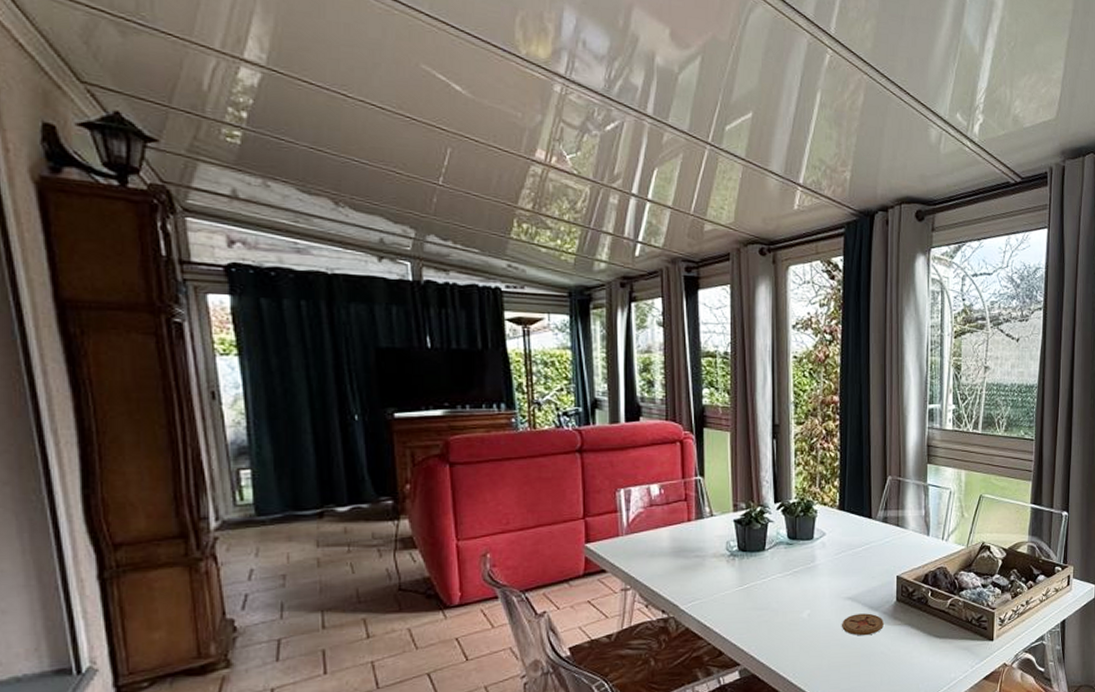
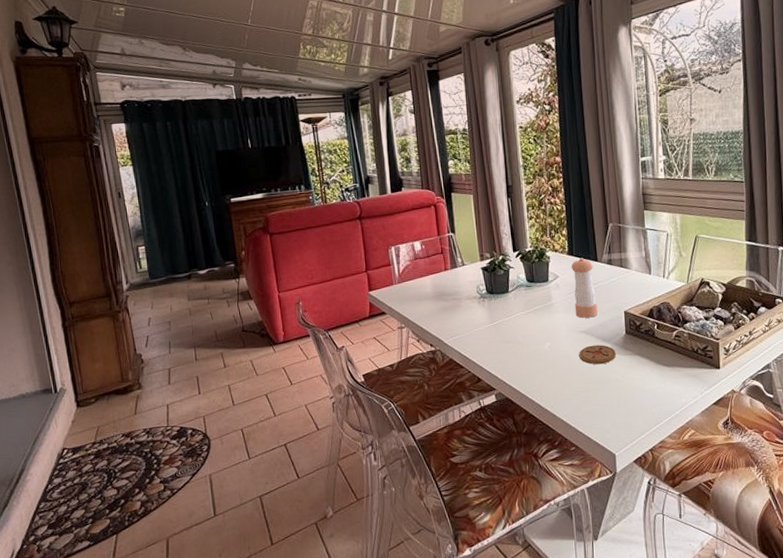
pepper shaker: none [841,514,868,583] -> present [571,258,599,318]

